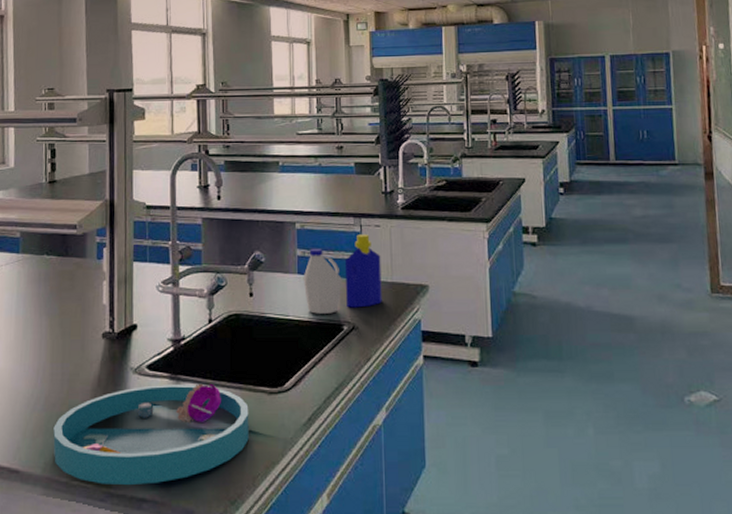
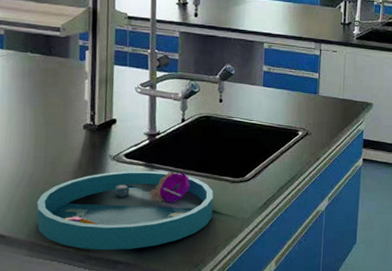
bottle: present [303,234,382,314] -> none [267,57,335,121]

